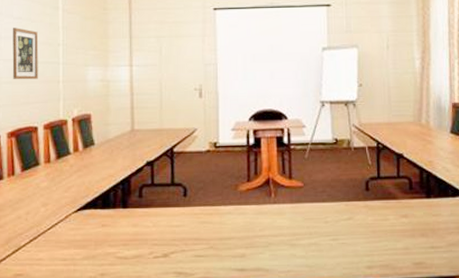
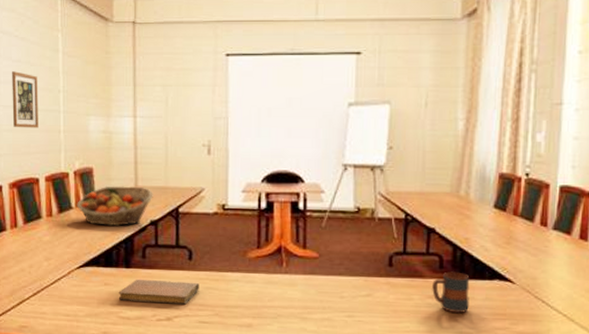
fruit basket: none [75,130,149,169] -> present [77,186,153,226]
notebook: none [115,217,194,241] -> present [118,280,199,305]
mug: none [404,192,437,230] -> present [432,271,470,314]

